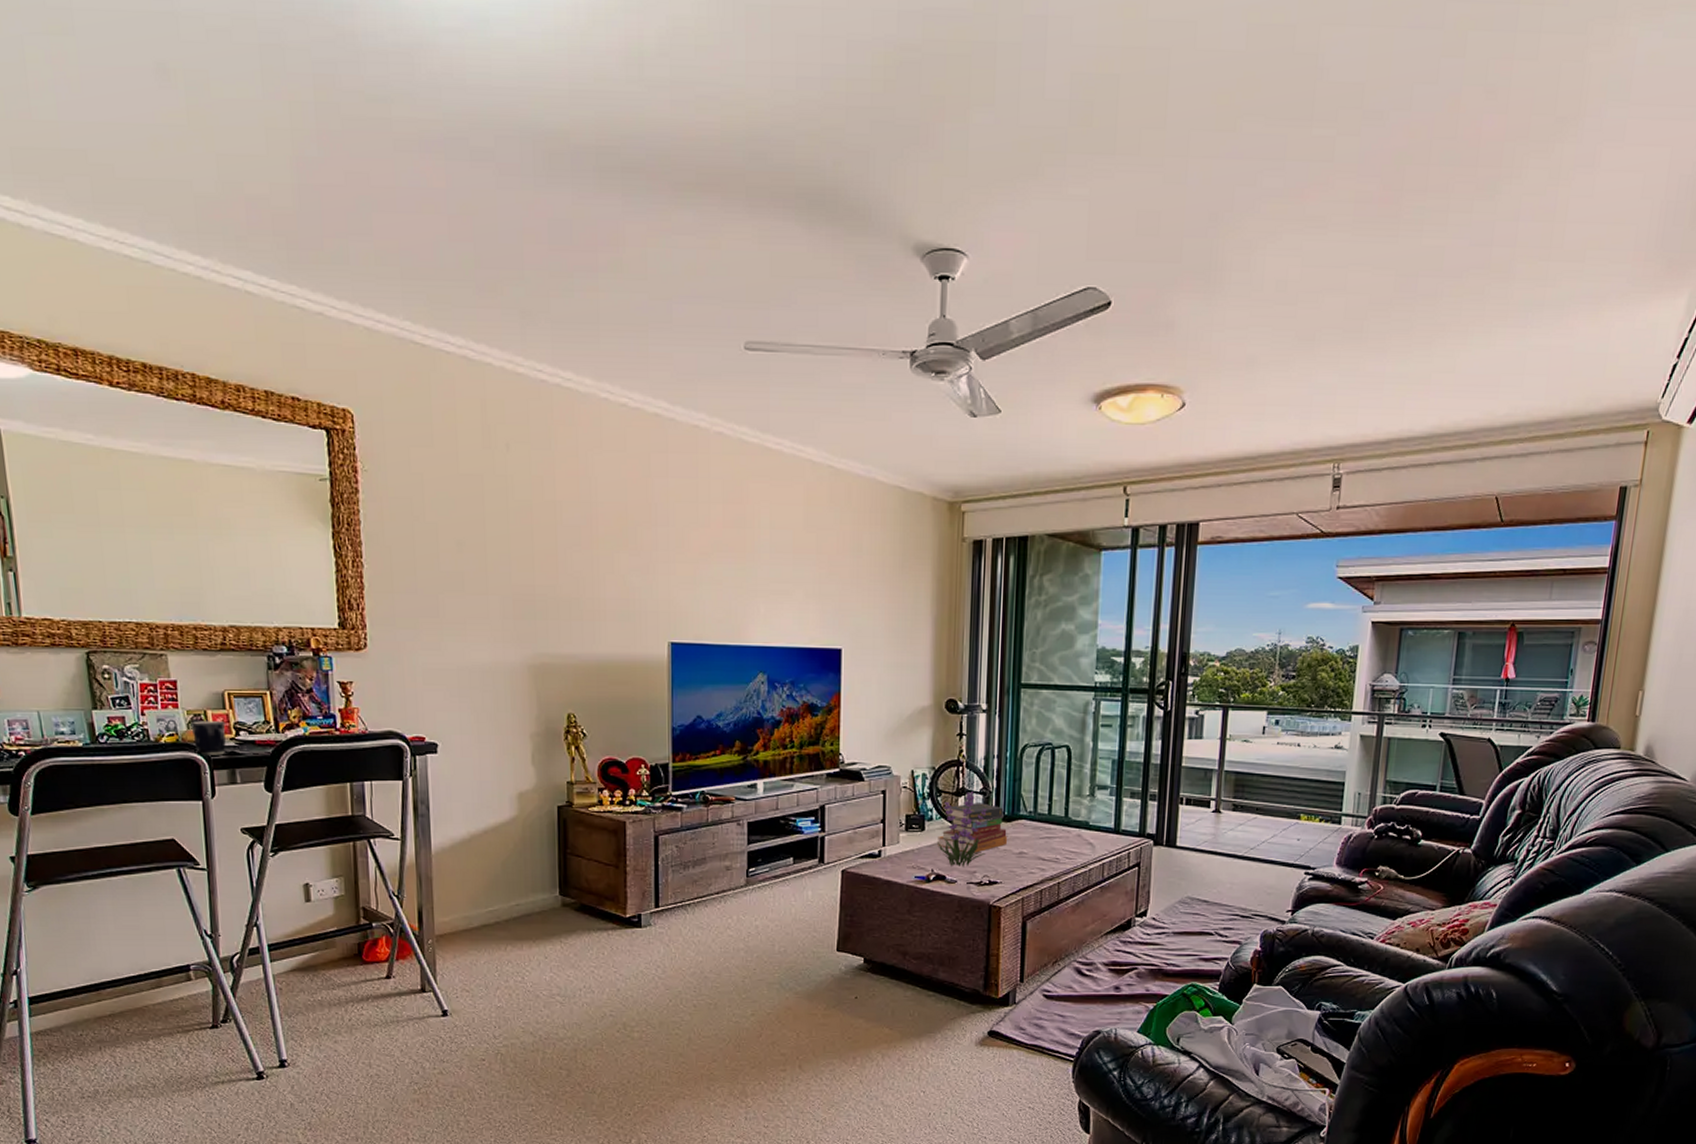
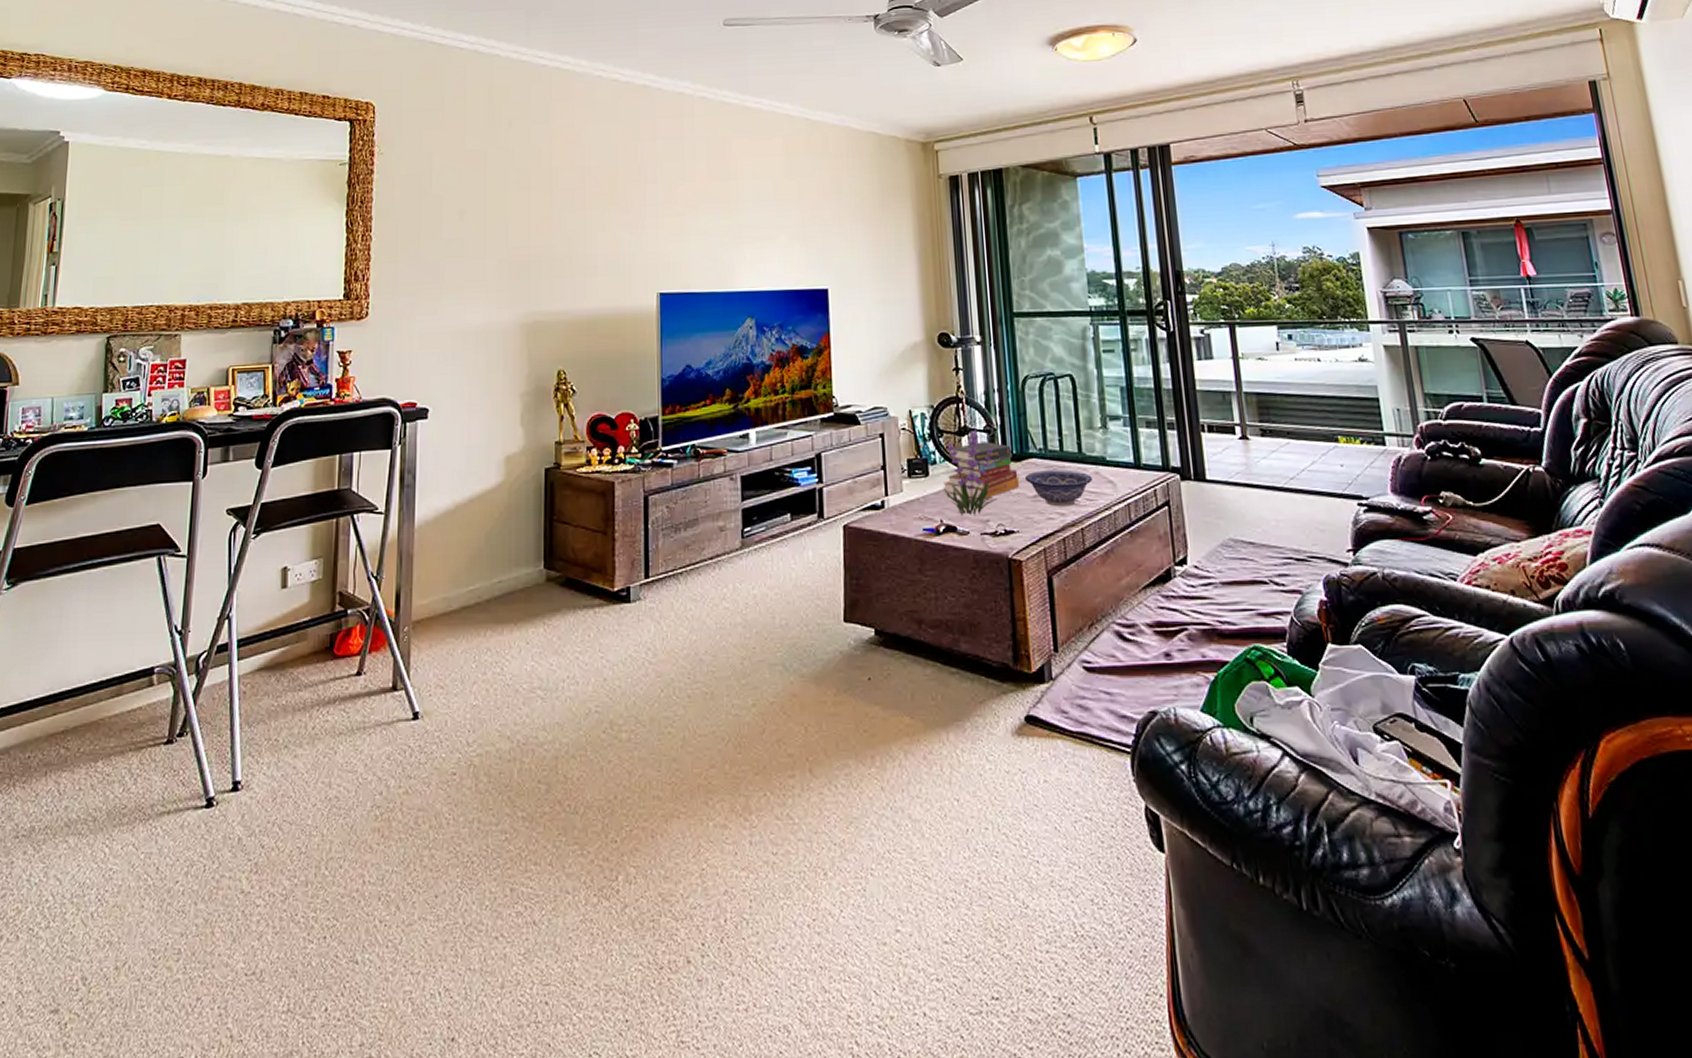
mug: present [190,721,226,756] -> none [193,398,226,434]
decorative bowl: none [1014,831,1074,863] -> present [1026,469,1092,507]

